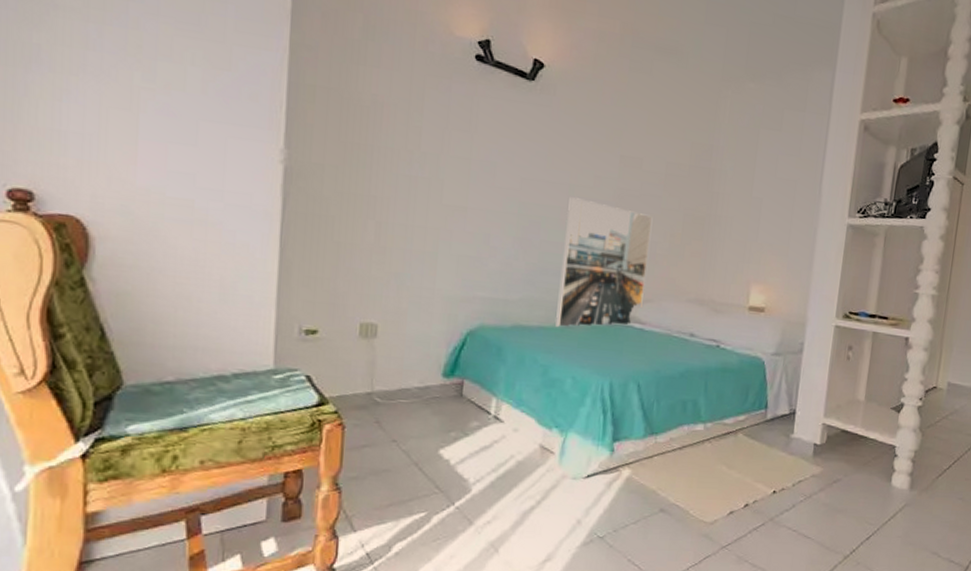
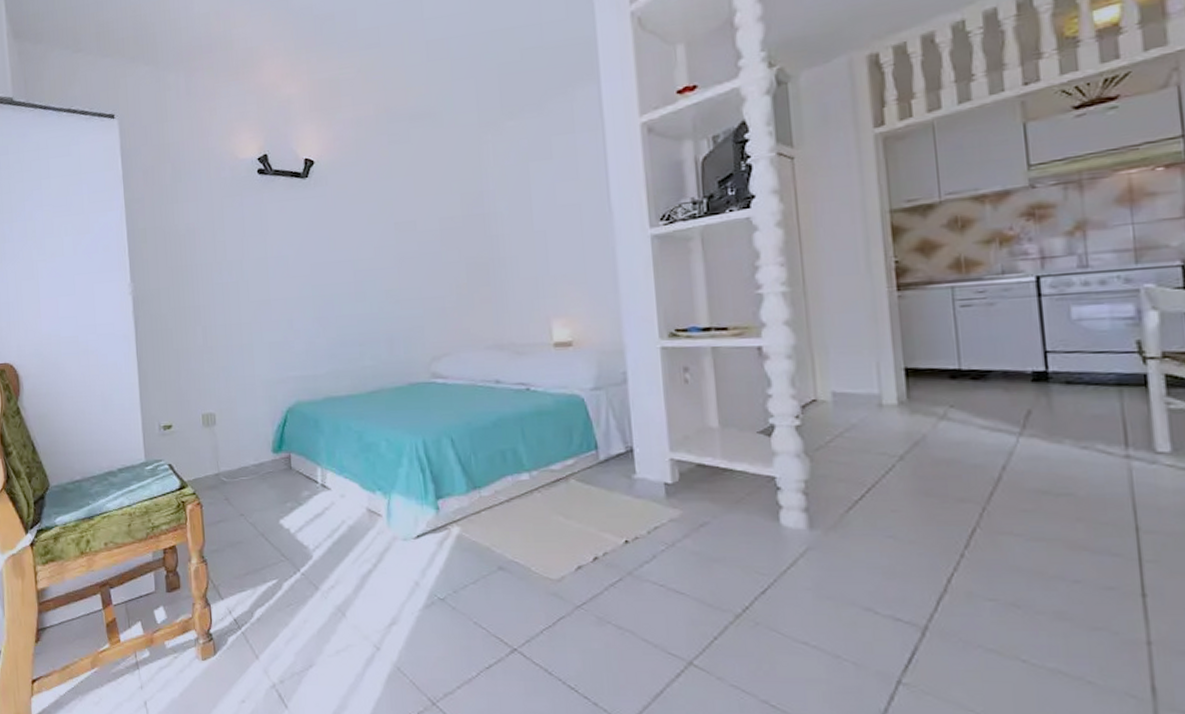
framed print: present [556,197,653,328] -> none [355,270,441,394]

